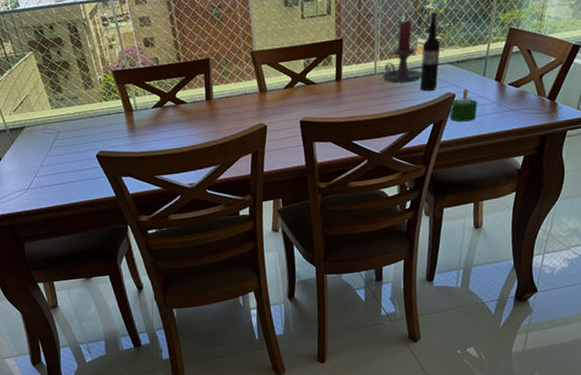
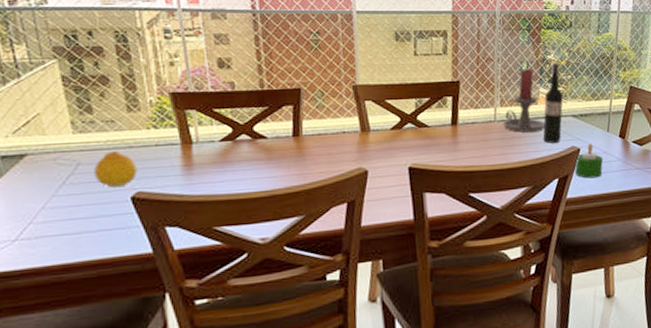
fruit: none [69,121,98,148] -> present [94,151,137,187]

